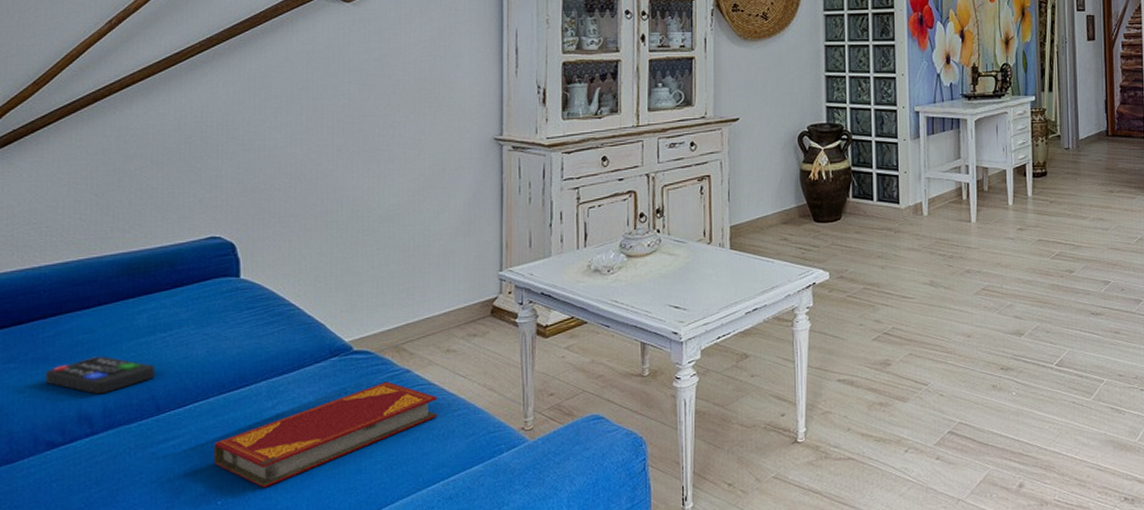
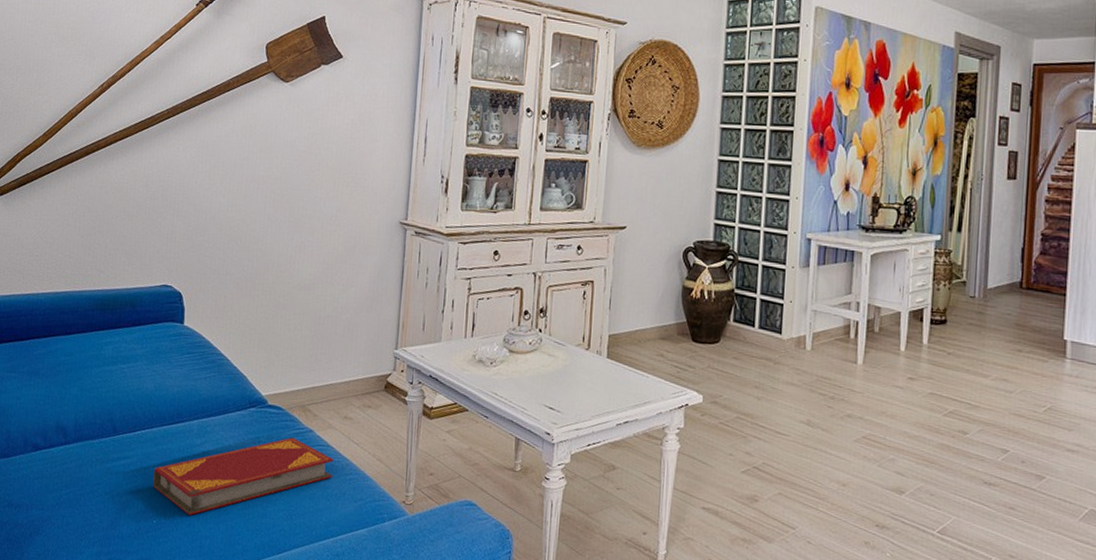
remote control: present [45,356,155,395] -> none [35,377,115,411]

